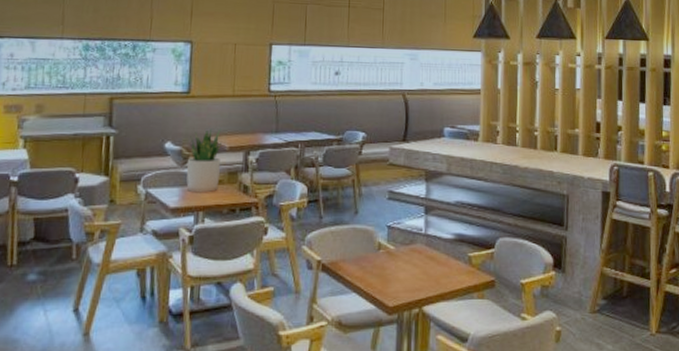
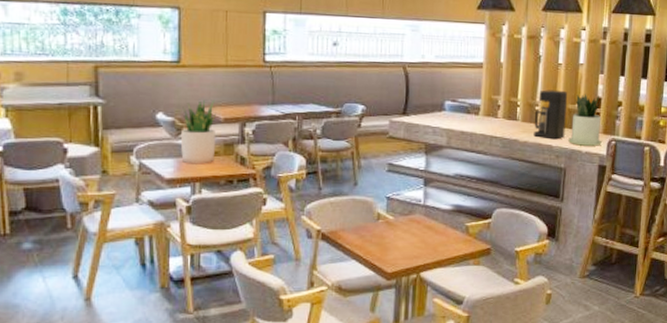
coffee maker: none [534,115,567,166] -> present [533,90,568,140]
planter: none [568,119,604,172] -> present [567,94,603,146]

